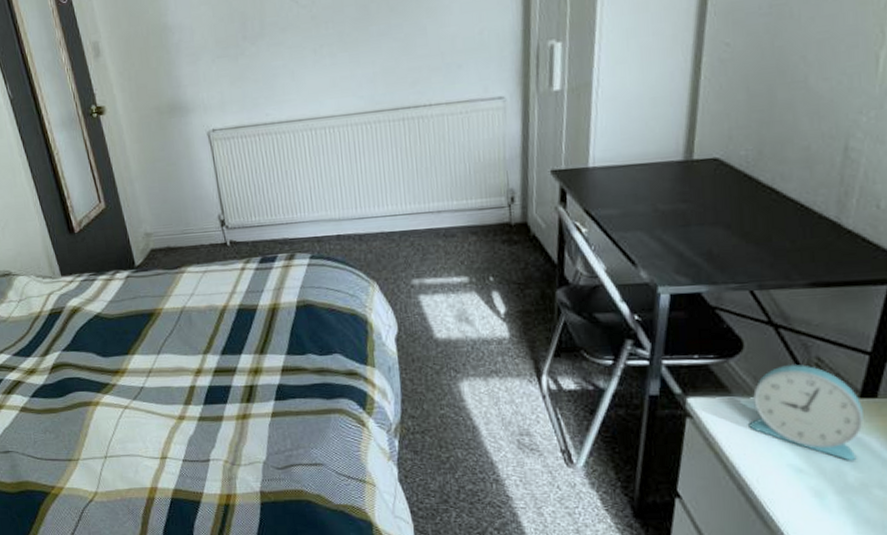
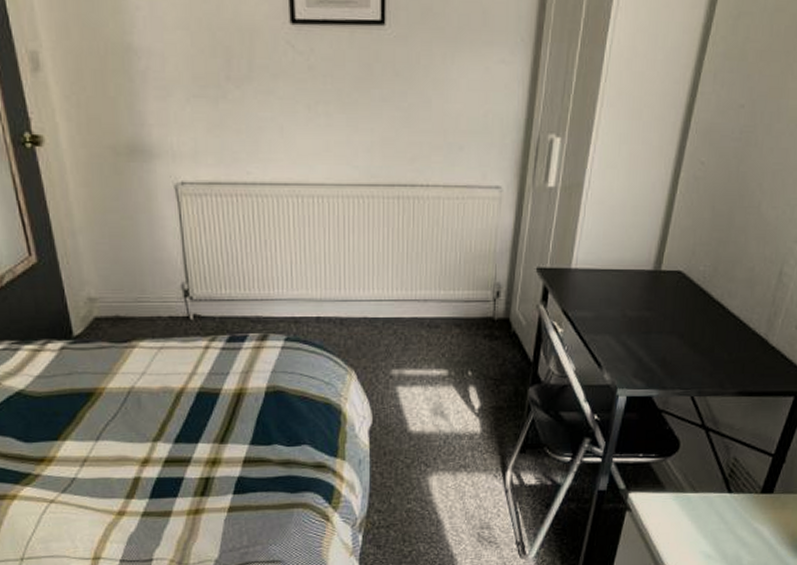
alarm clock: present [749,364,864,461] -> none [675,463,762,548]

